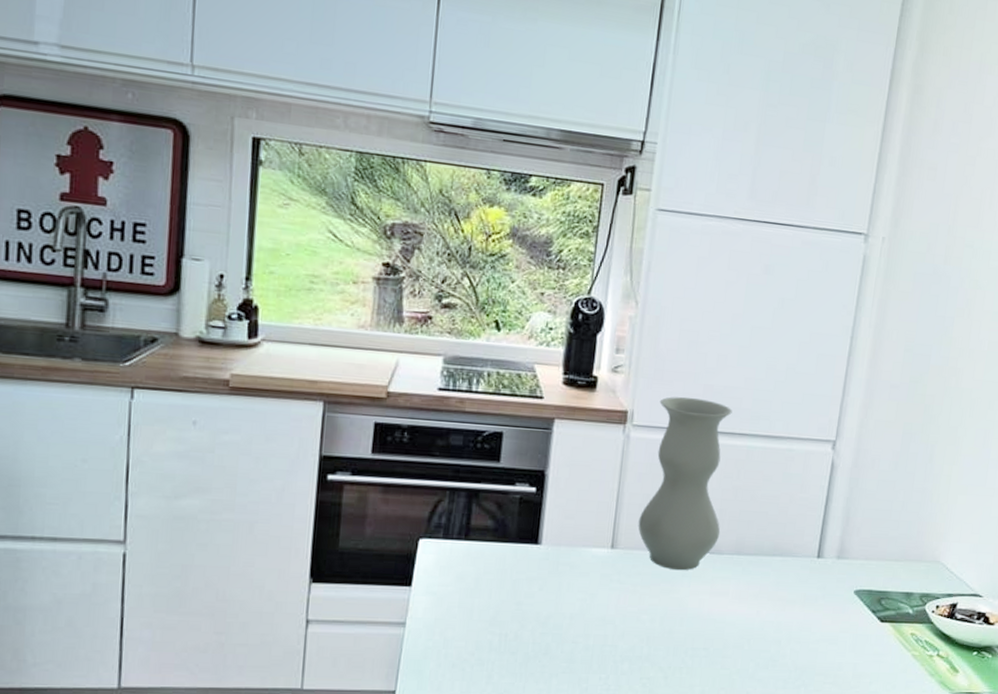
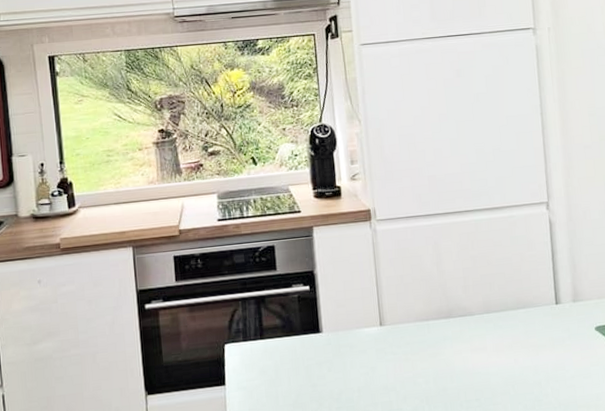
vase: present [638,396,733,571] -> none [394,188,468,336]

